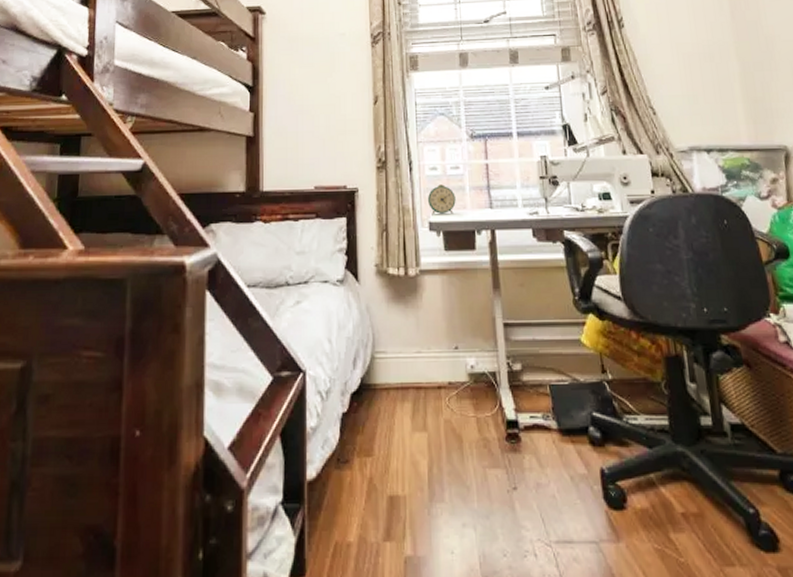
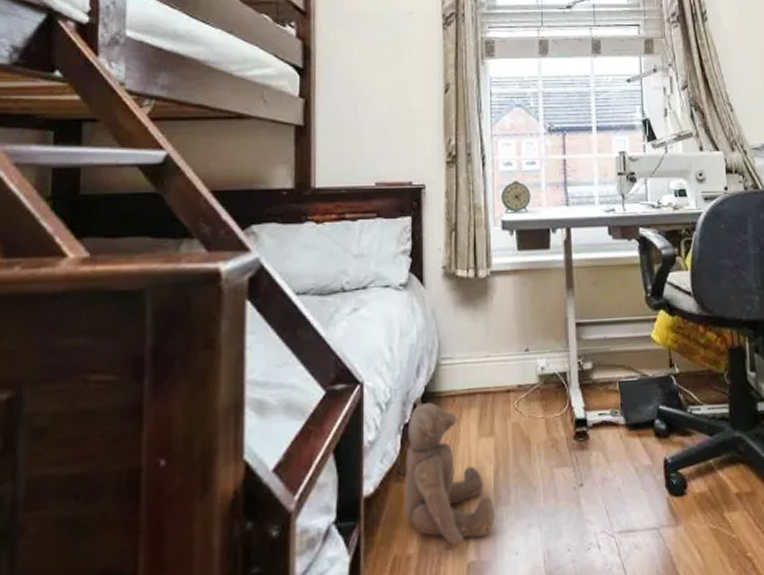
teddy bear: none [343,387,431,538] -> present [404,396,496,546]

